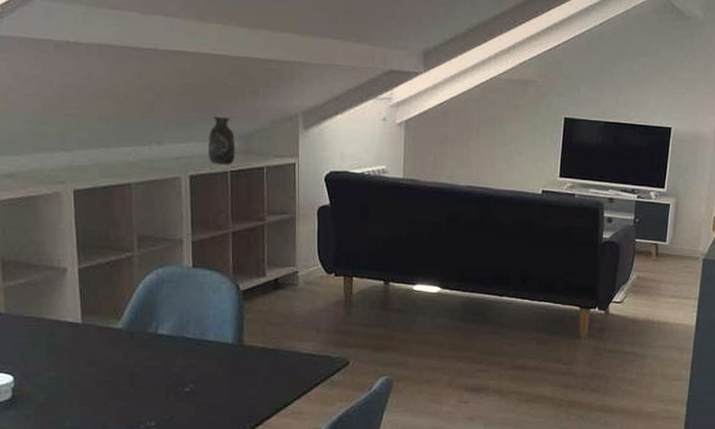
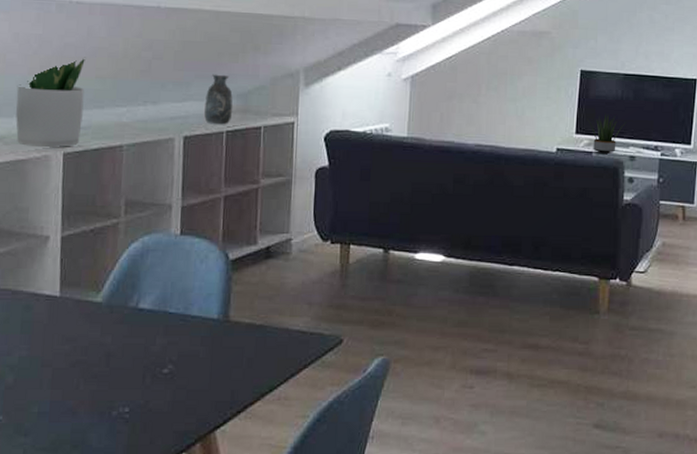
planter: none [21,97,90,185] -> present [15,57,85,148]
potted plant: none [571,159,606,196] -> present [588,114,627,154]

